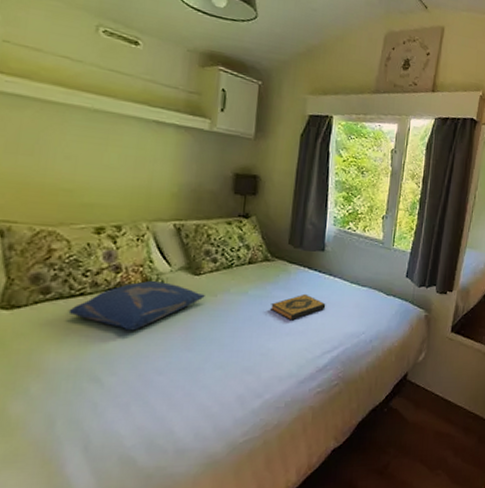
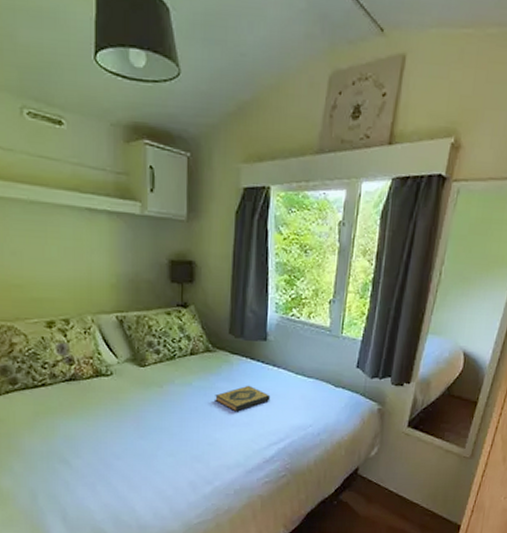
cushion: present [68,281,205,331] -> none [34,372,151,419]

